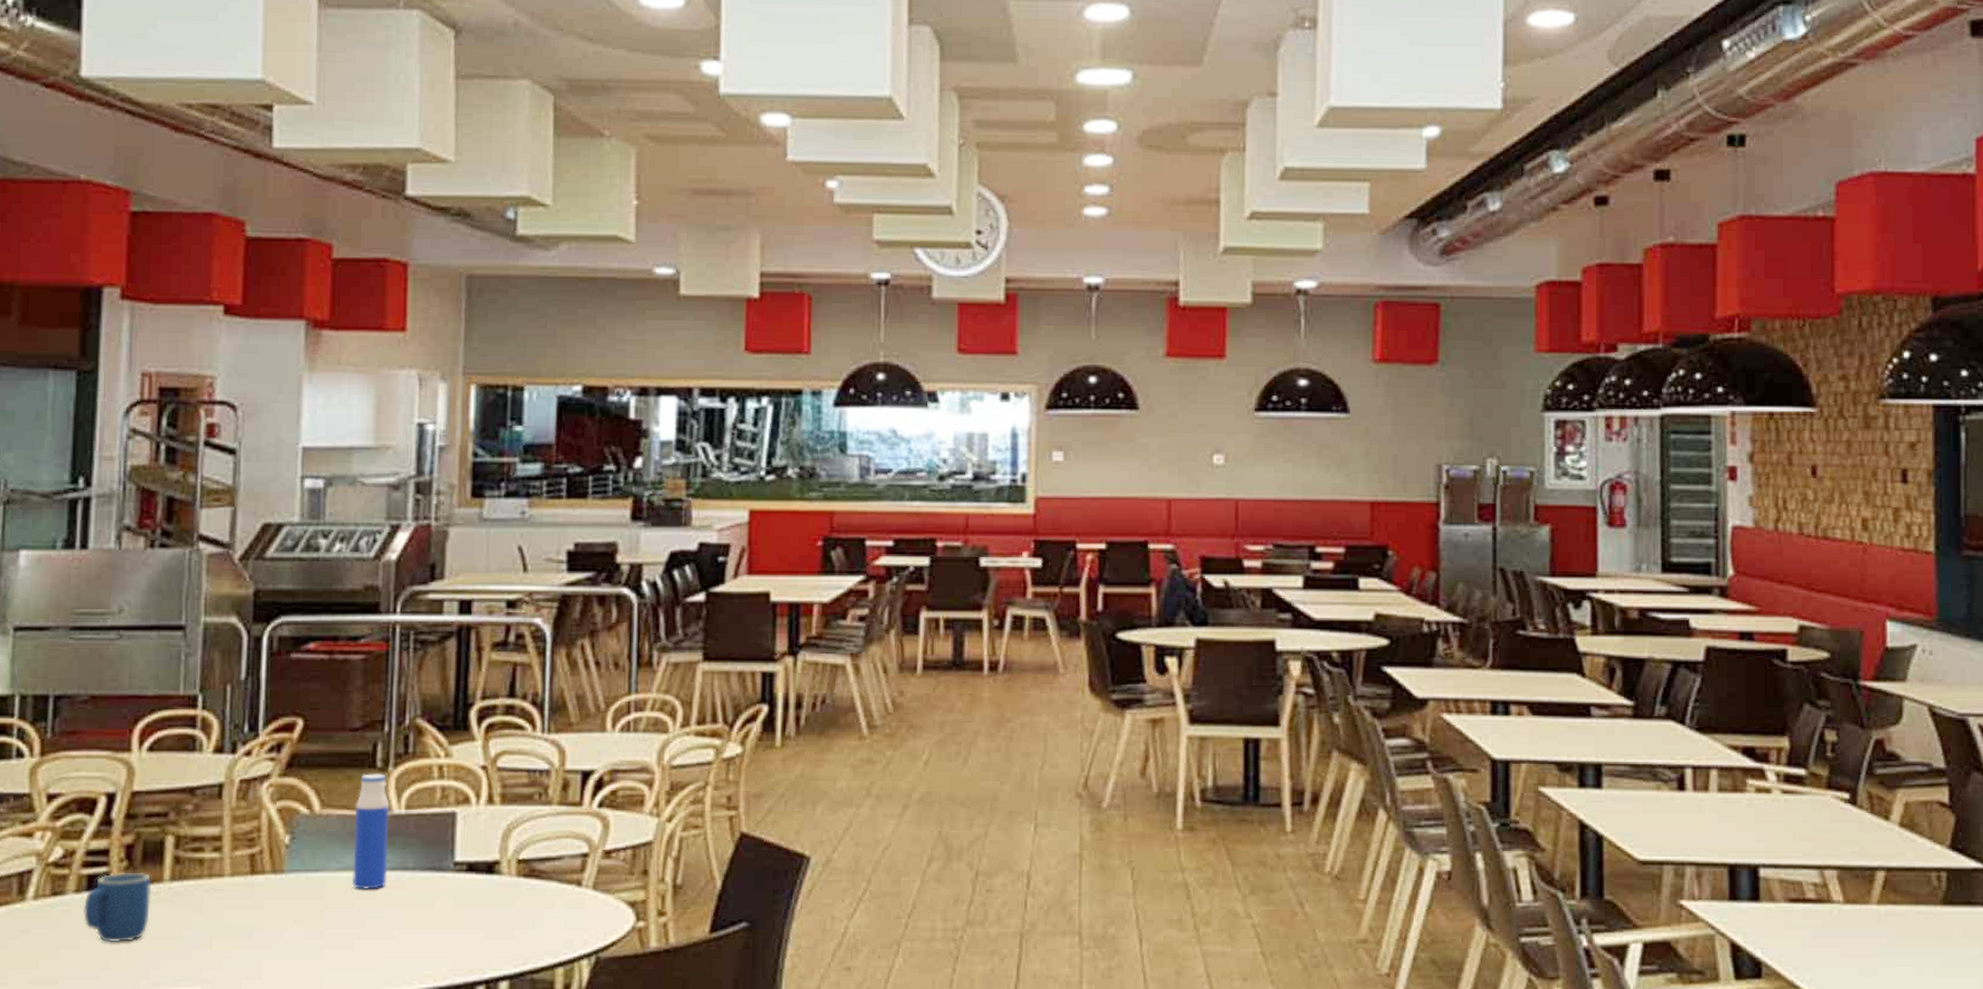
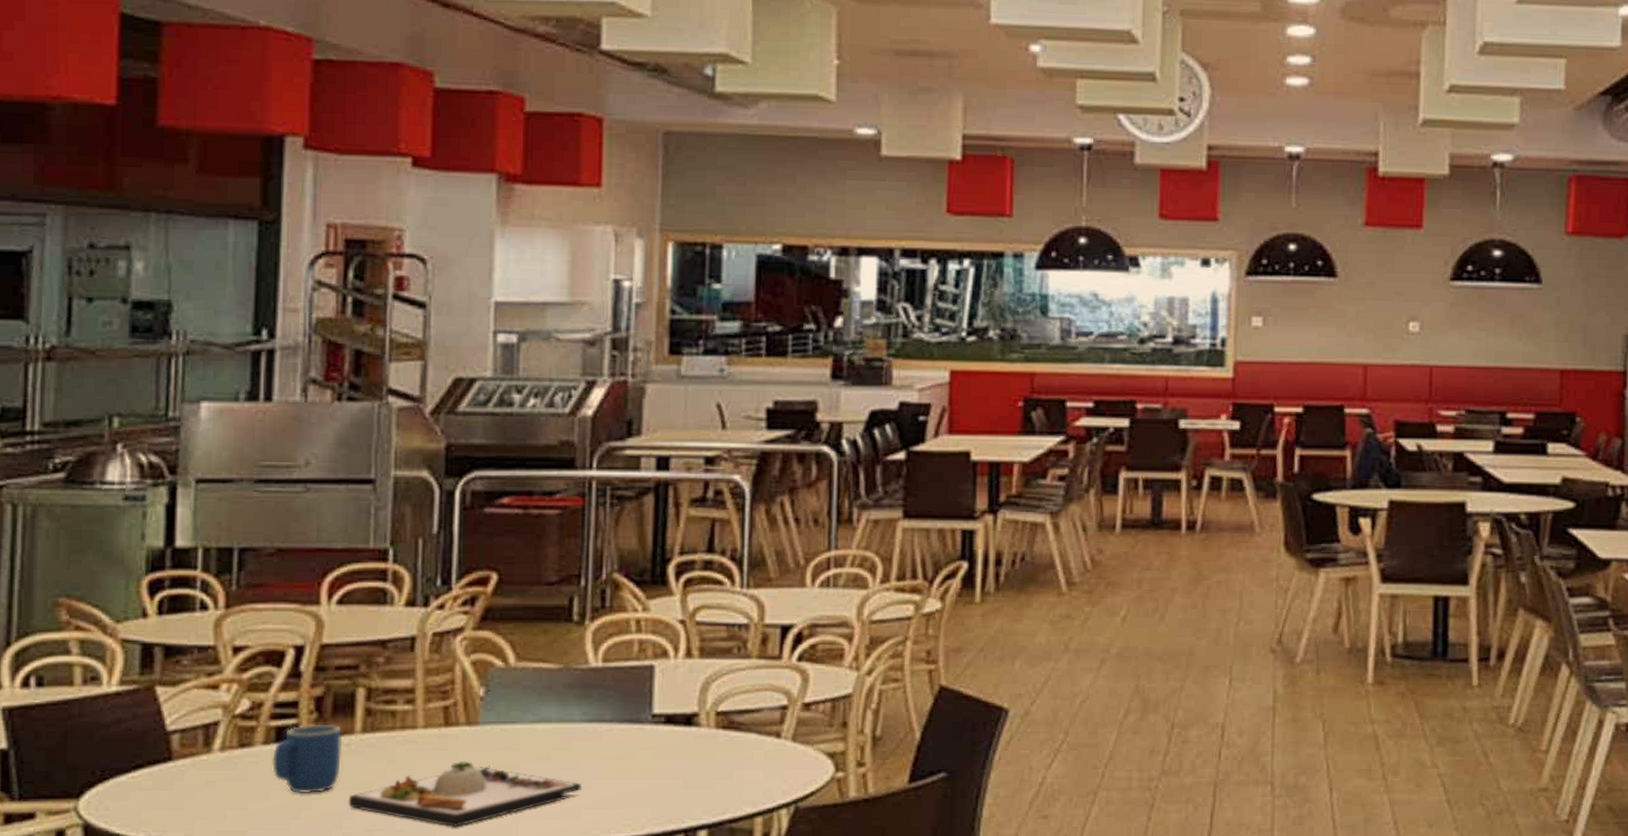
dinner plate: none [156,909,385,978] -> present [348,761,582,828]
water bottle: present [352,774,390,889] -> none [549,627,586,741]

